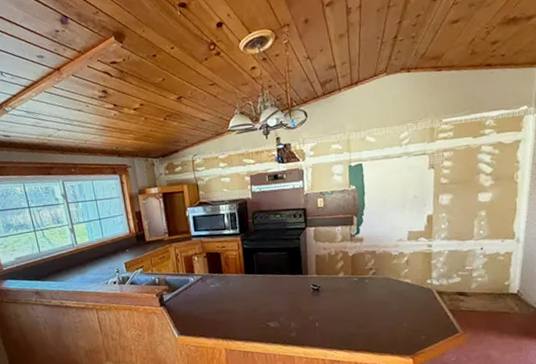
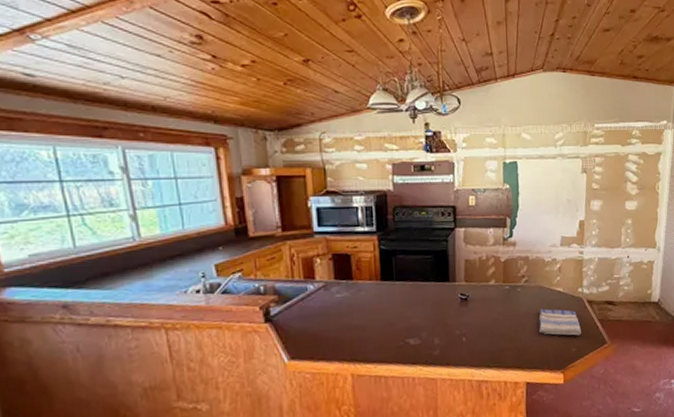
dish towel: none [387,298,431,324] -> present [539,308,581,336]

